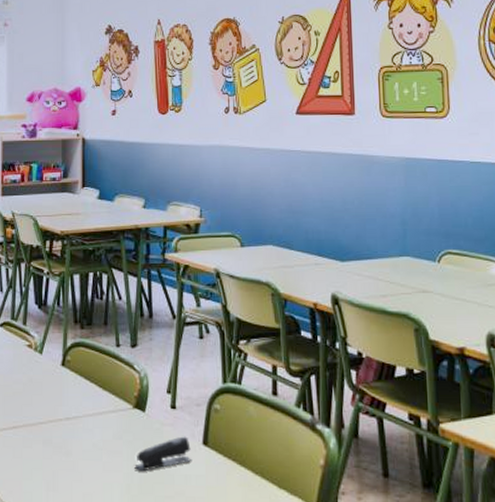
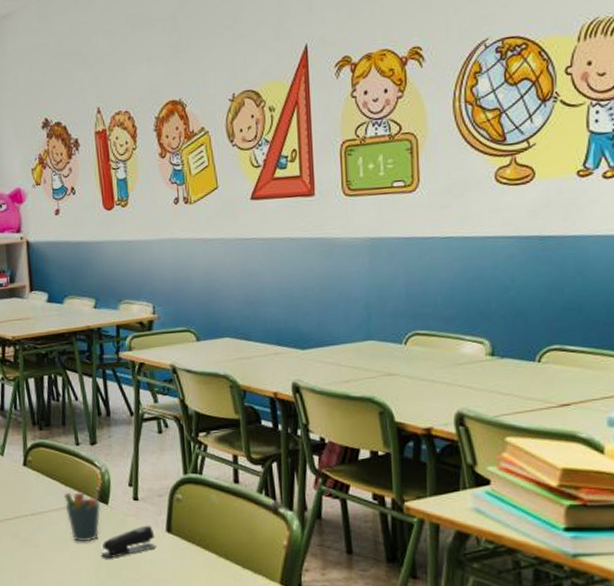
pen holder: none [101,389,139,452] -> present [64,484,101,542]

